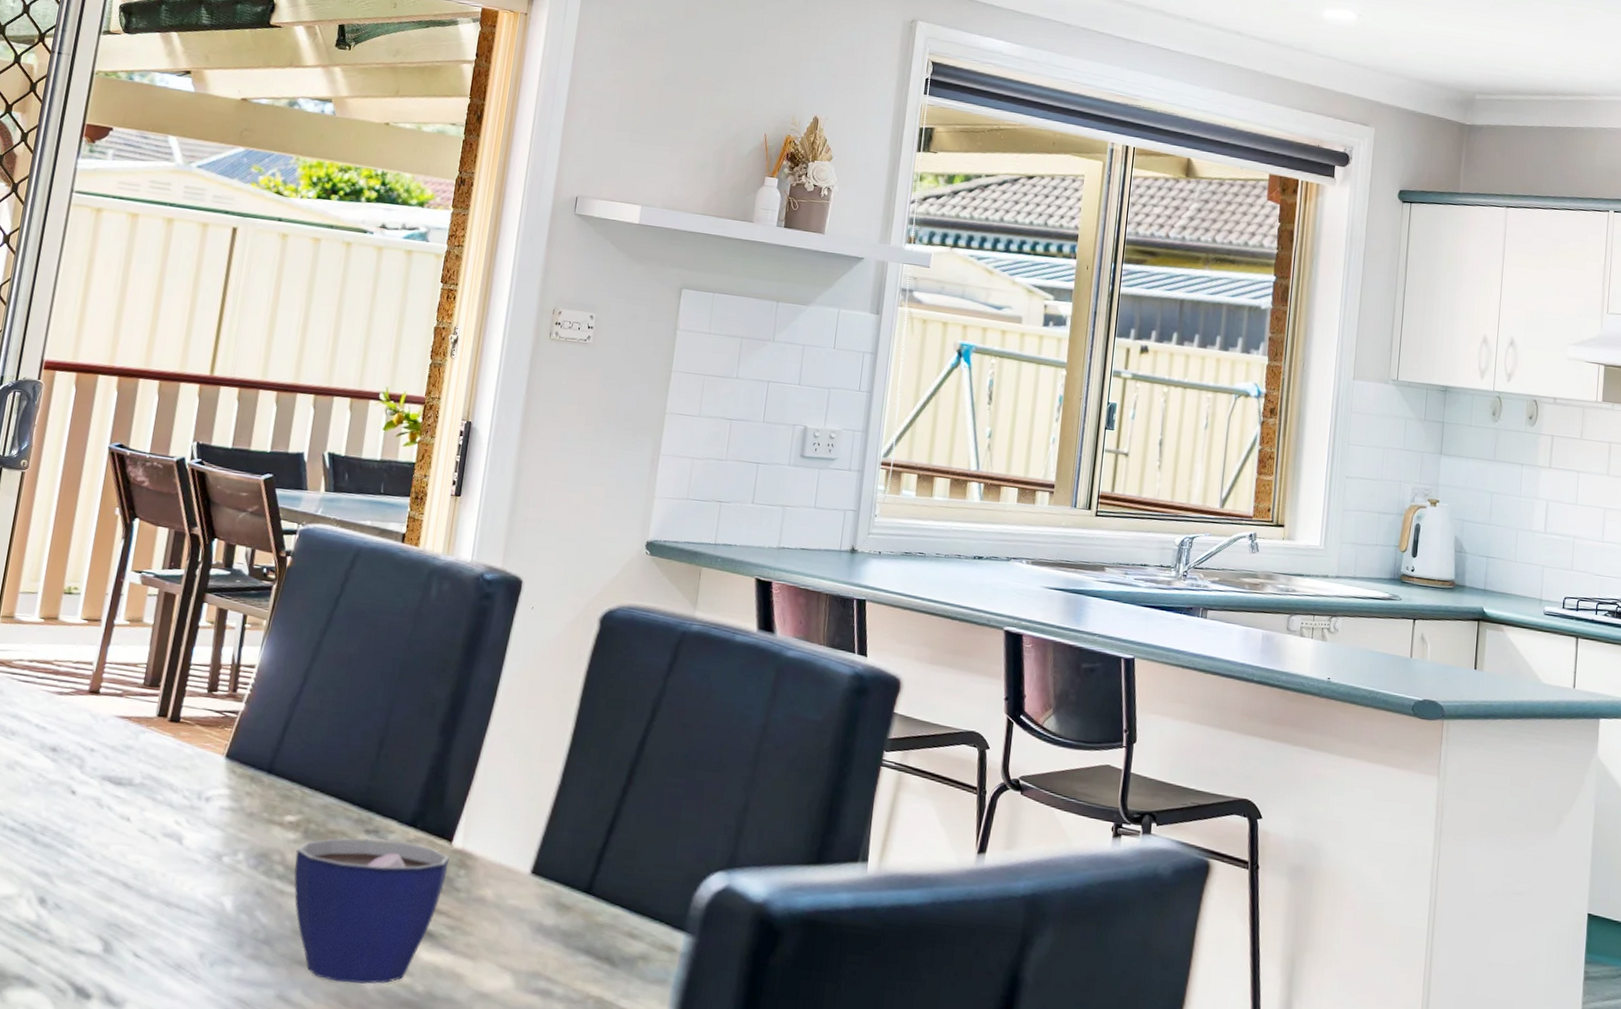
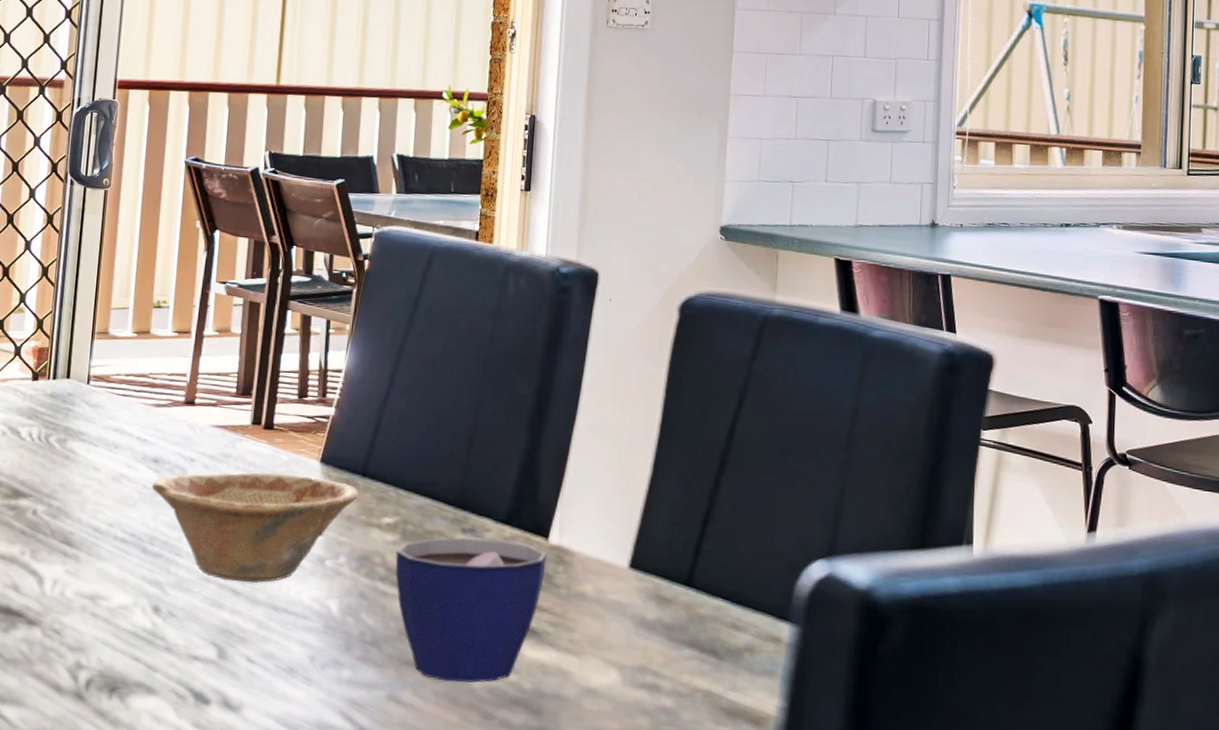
dish: none [47,764,263,877] -> present [151,472,359,583]

